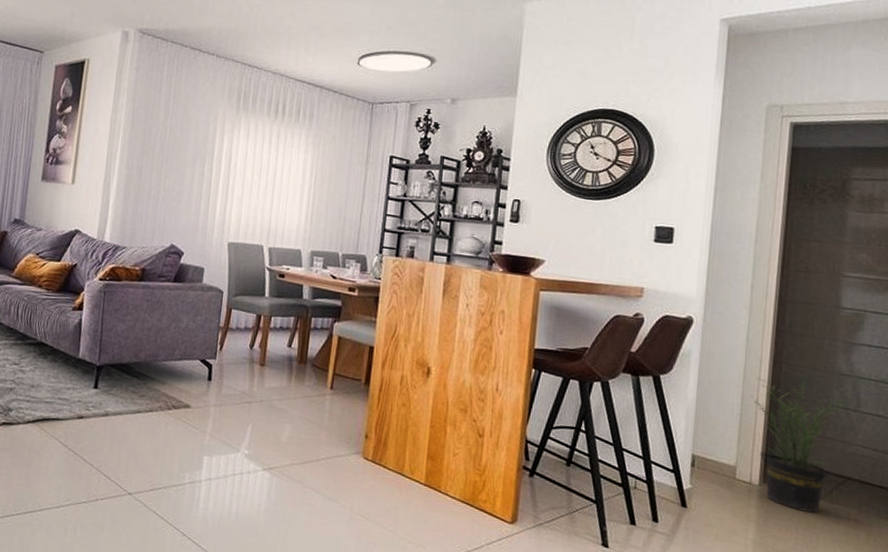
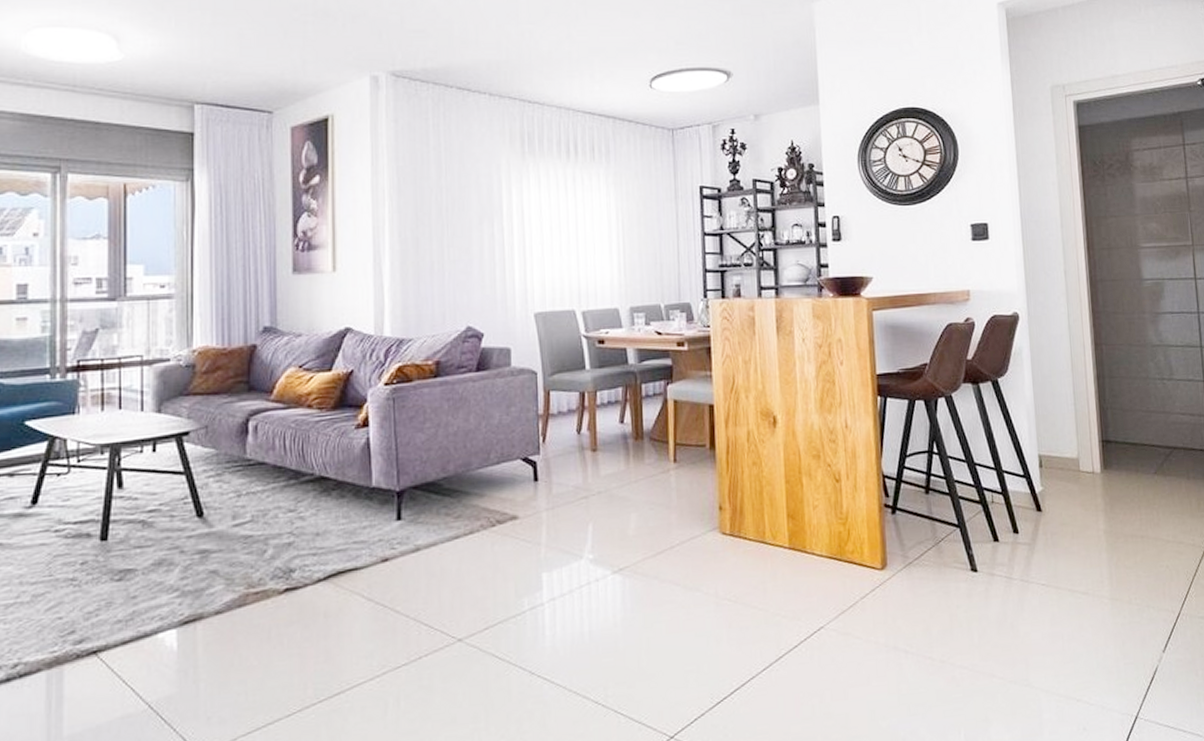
potted plant: present [752,377,854,513] -> none [1082,360,1167,491]

